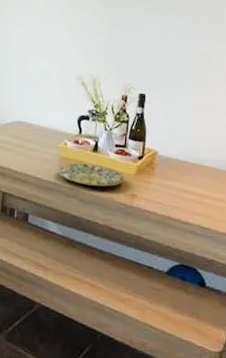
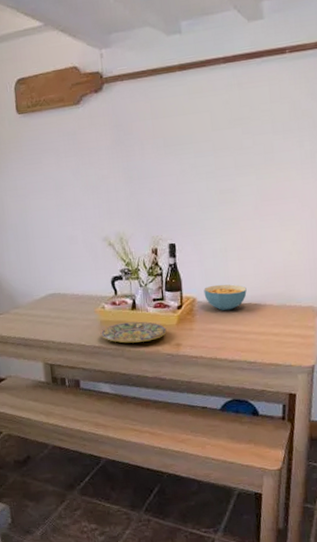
cereal bowl: none [166,141,209,170] -> present [204,284,247,311]

